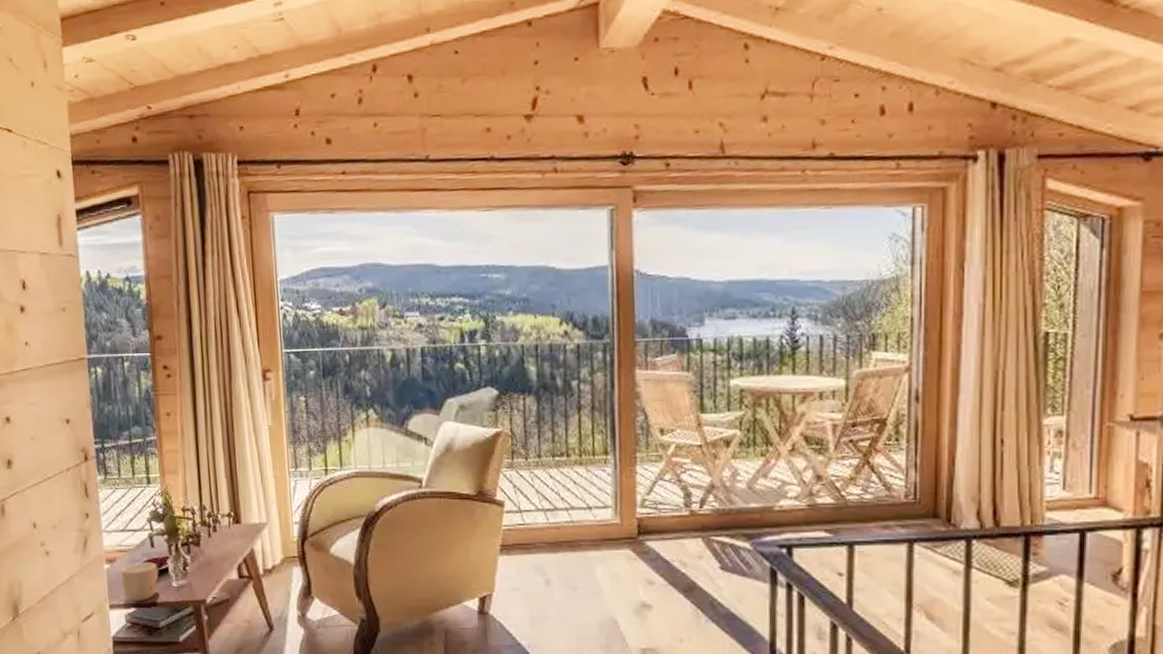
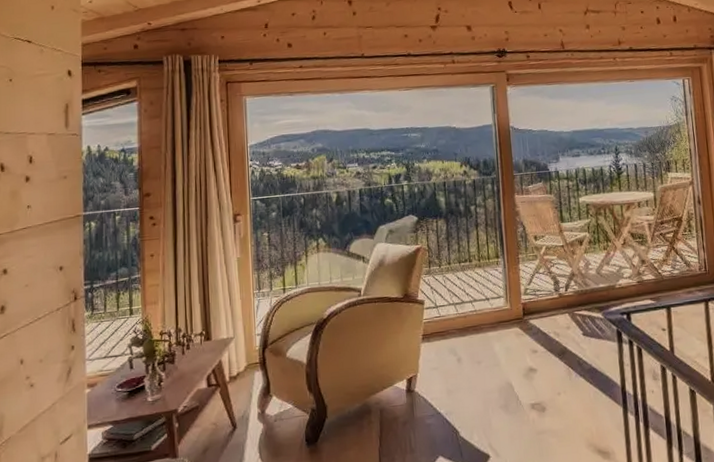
mug: present [121,562,159,602] -> none [101,382,136,420]

